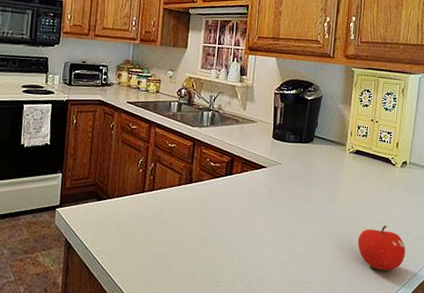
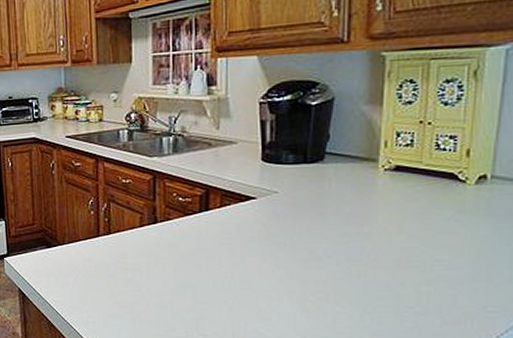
fruit: present [357,225,406,271] -> none [405,264,489,324]

